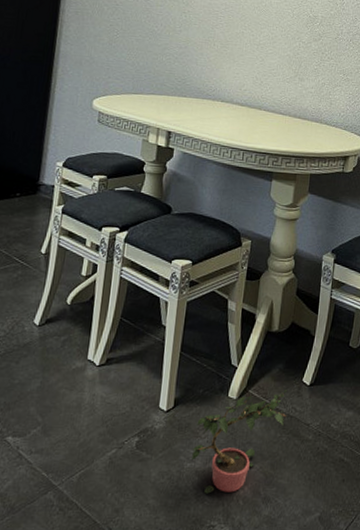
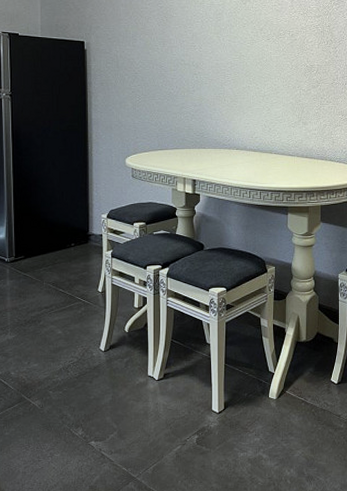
potted plant: present [192,390,287,494] -> none [244,389,320,477]

